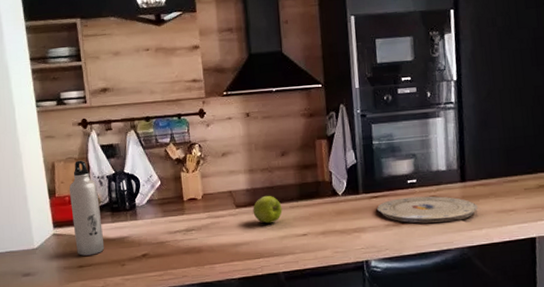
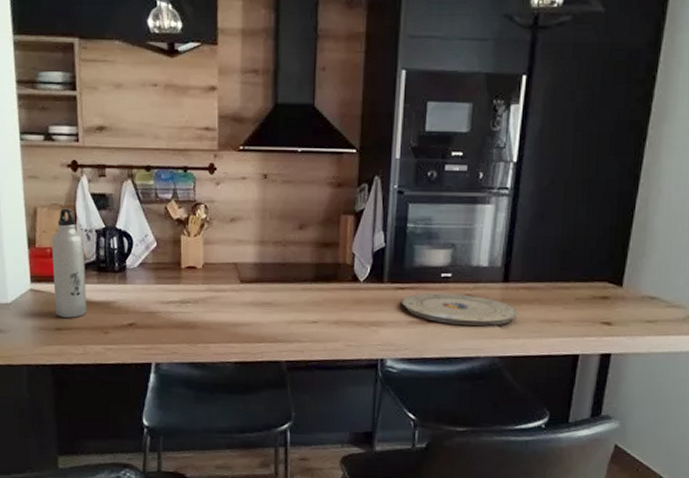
apple: present [253,195,283,224] -> none [259,272,293,305]

